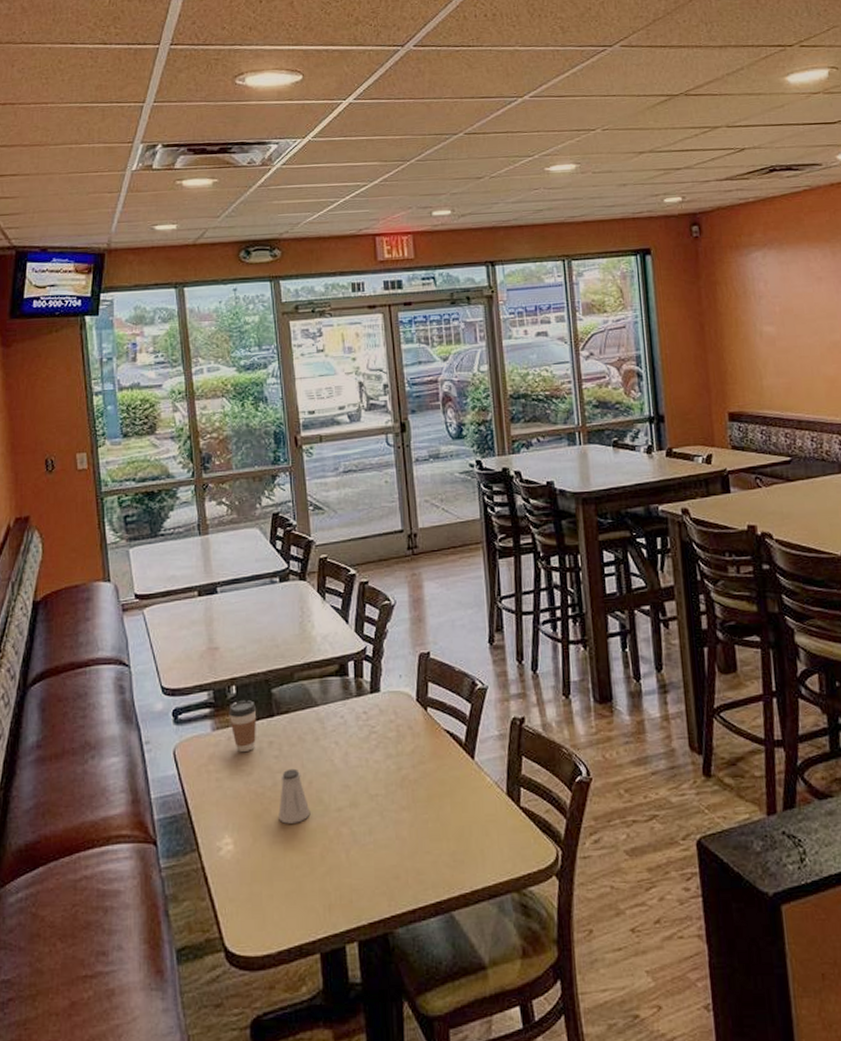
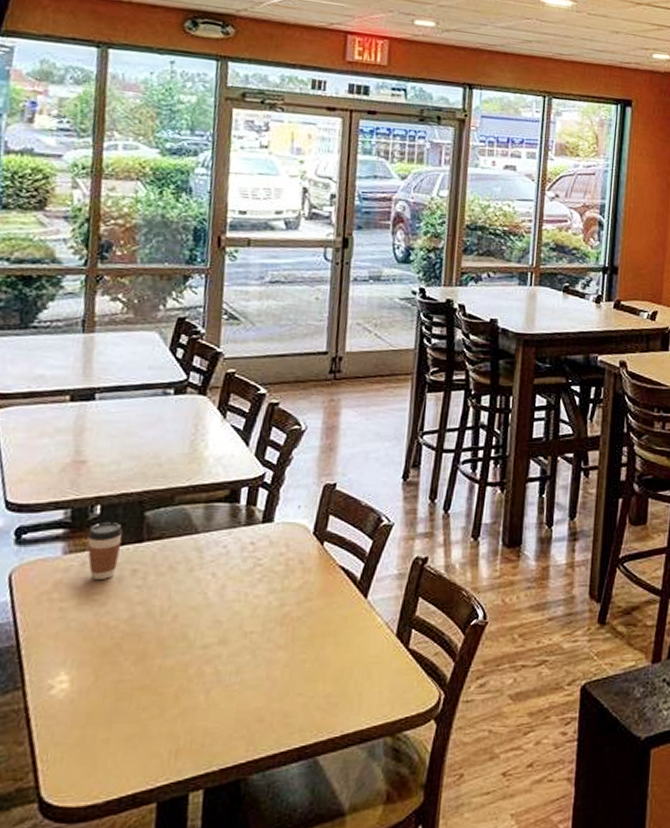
saltshaker: present [278,768,311,824] -> none [130,600,171,661]

